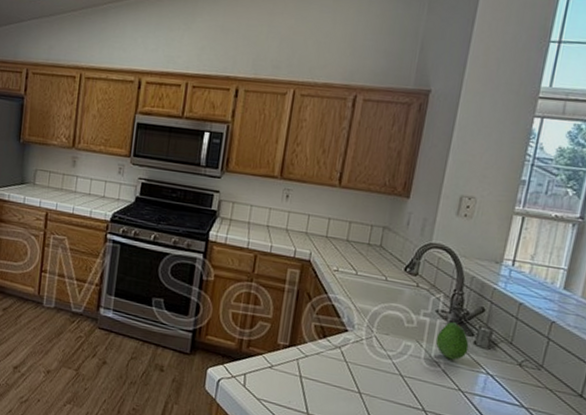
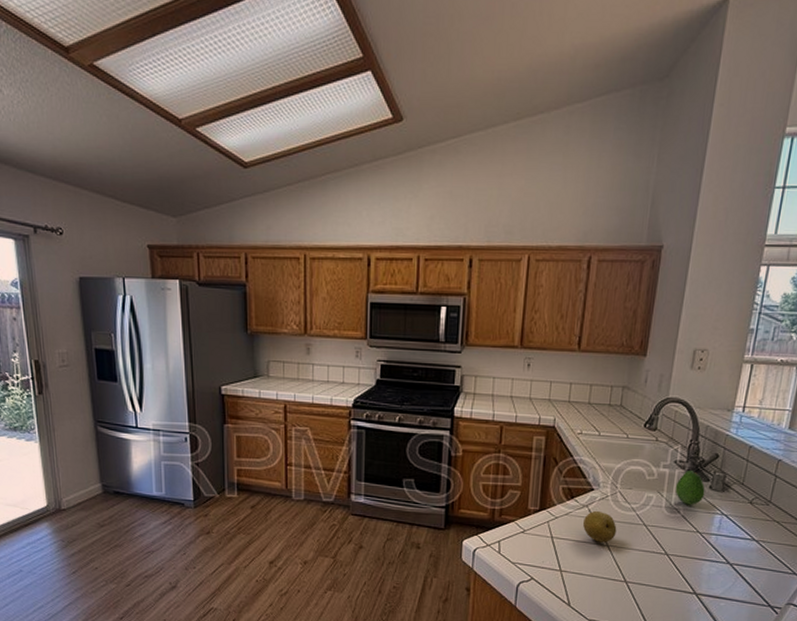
fruit: none [334,353,371,390] -> present [582,510,617,543]

